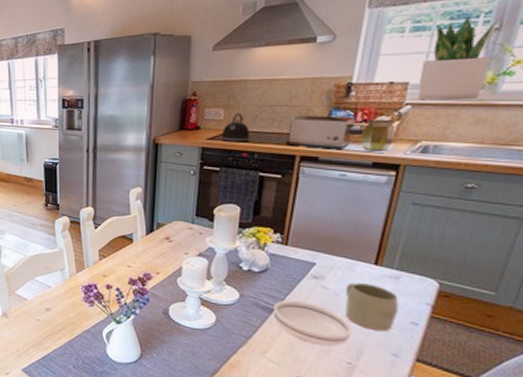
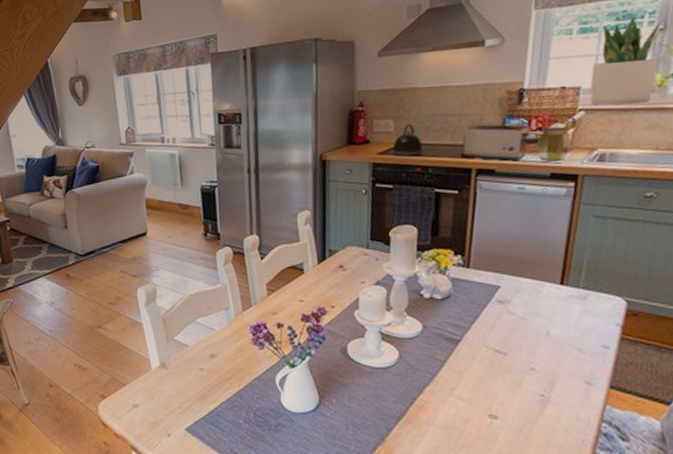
bowl: present [274,299,352,346] -> none [459,328,543,377]
mug: present [345,283,399,331] -> none [532,306,589,356]

